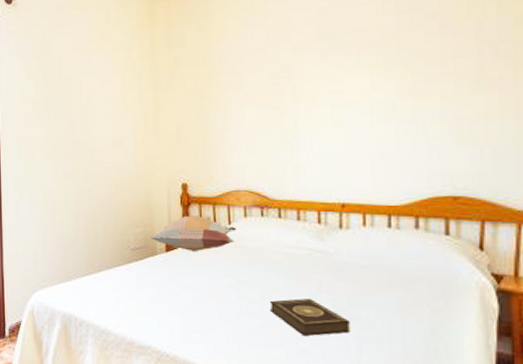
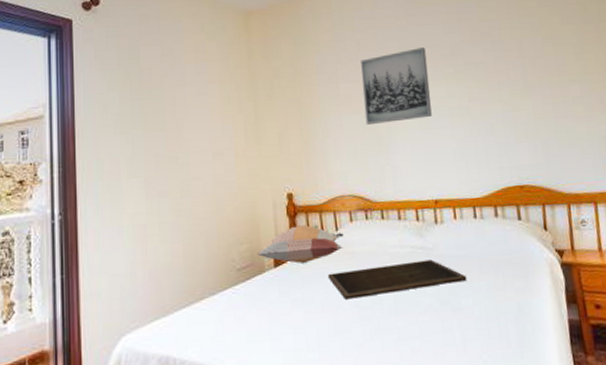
tray: none [217,264,371,293] -> present [327,259,467,300]
wall art: none [269,32,350,118] -> present [361,47,432,125]
book: present [269,298,350,337] -> none [380,296,454,335]

